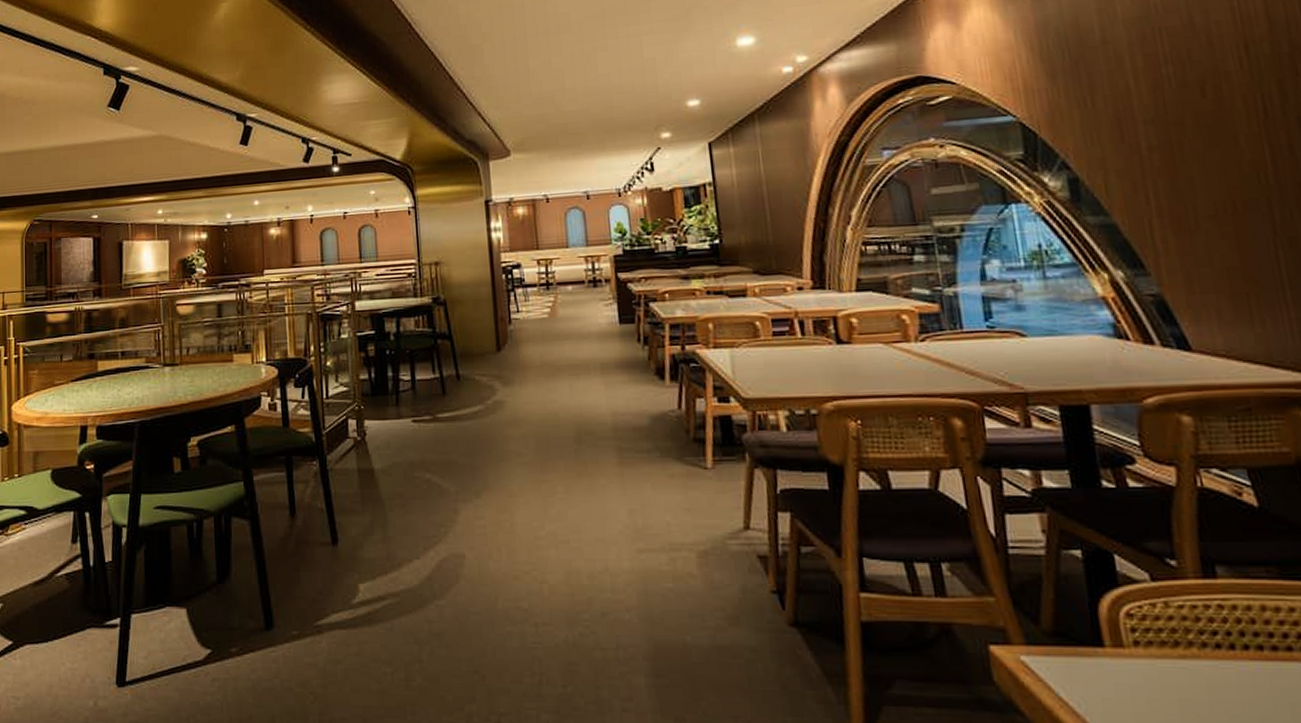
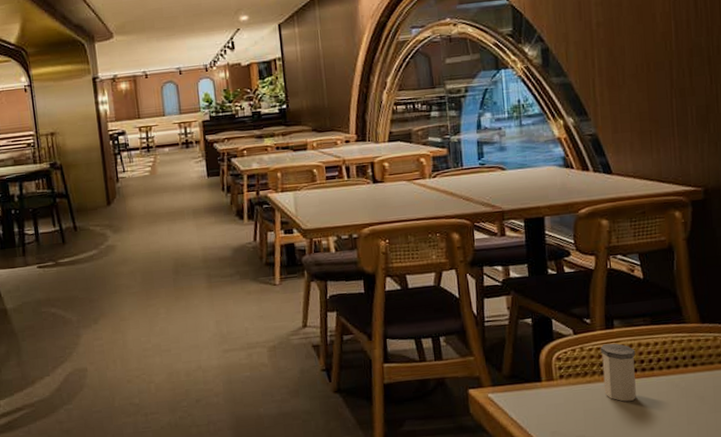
salt shaker: none [1196,600,1267,695] -> present [600,343,636,402]

